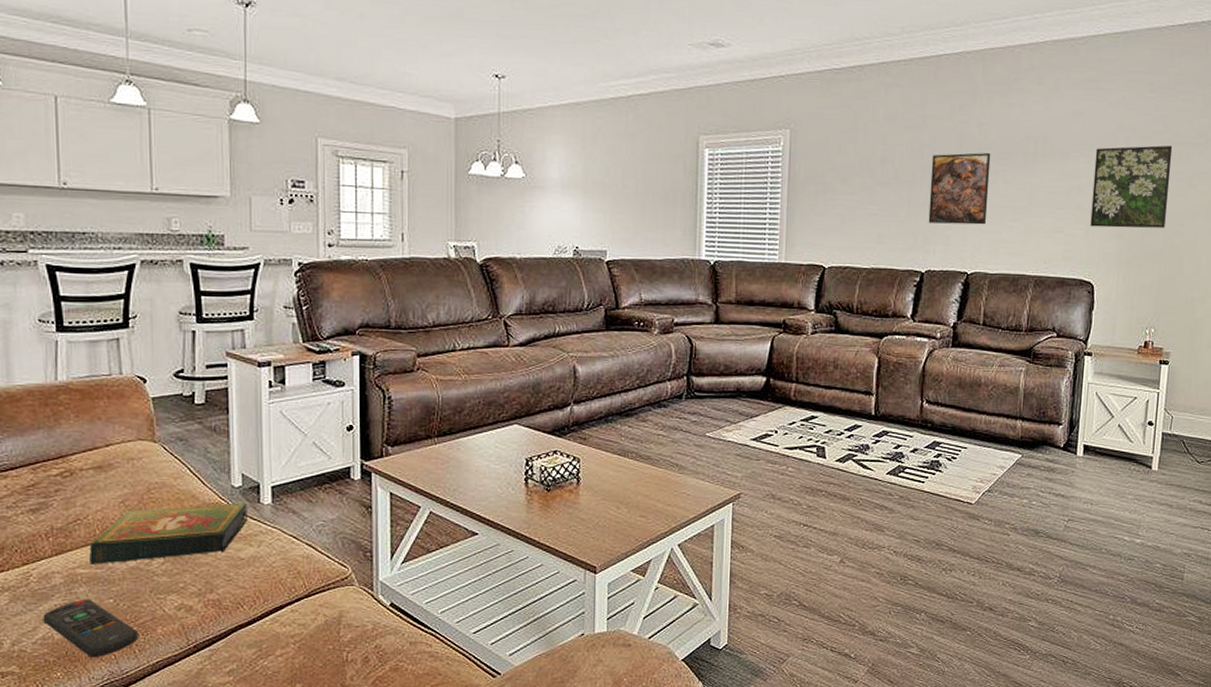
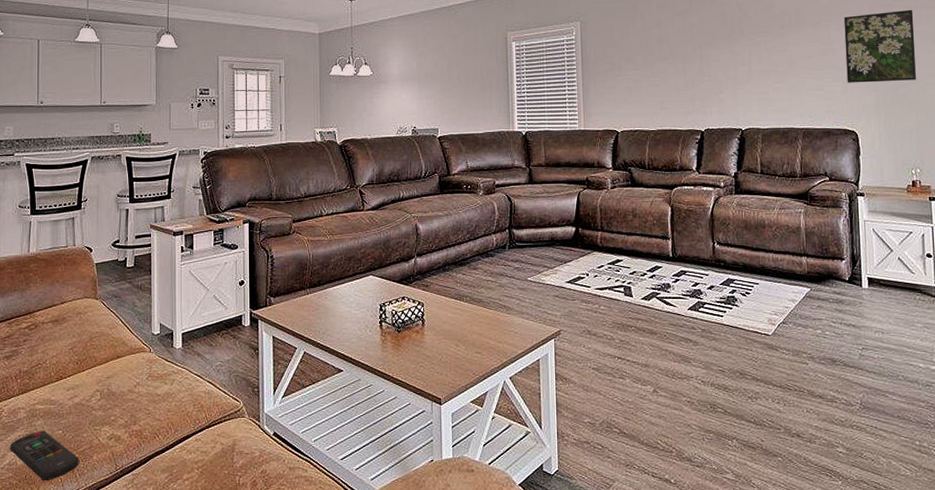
book: present [89,502,249,564] -> none [46,347,164,401]
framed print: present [928,153,991,225] -> none [701,28,754,89]

